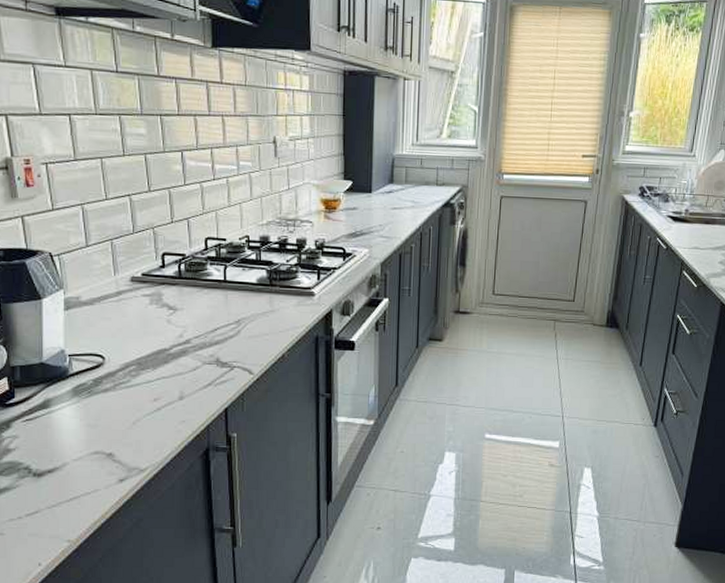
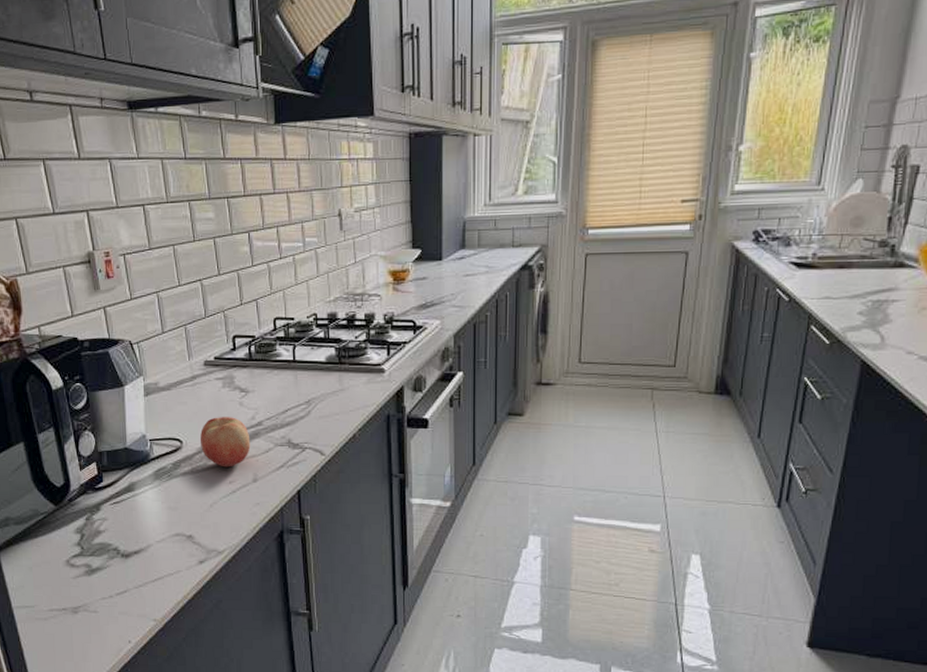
fruit: none [125,334,178,385] -> present [200,417,251,468]

